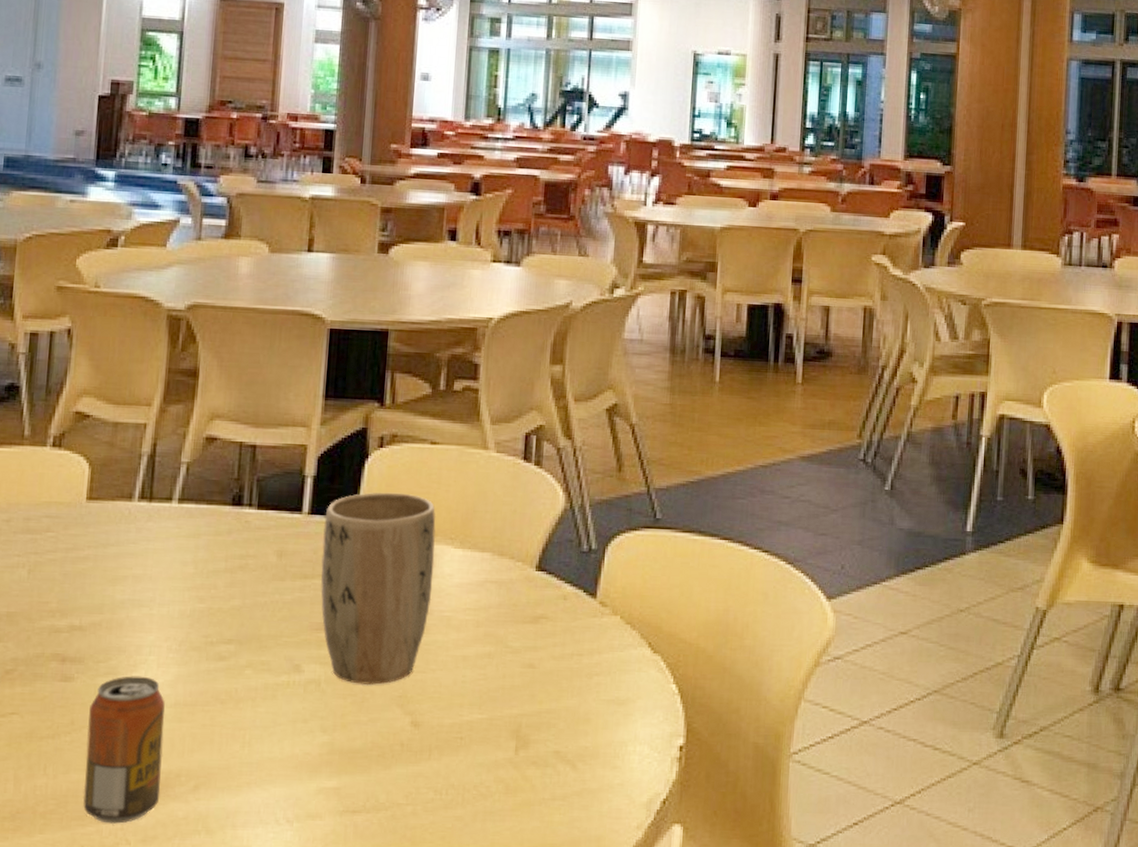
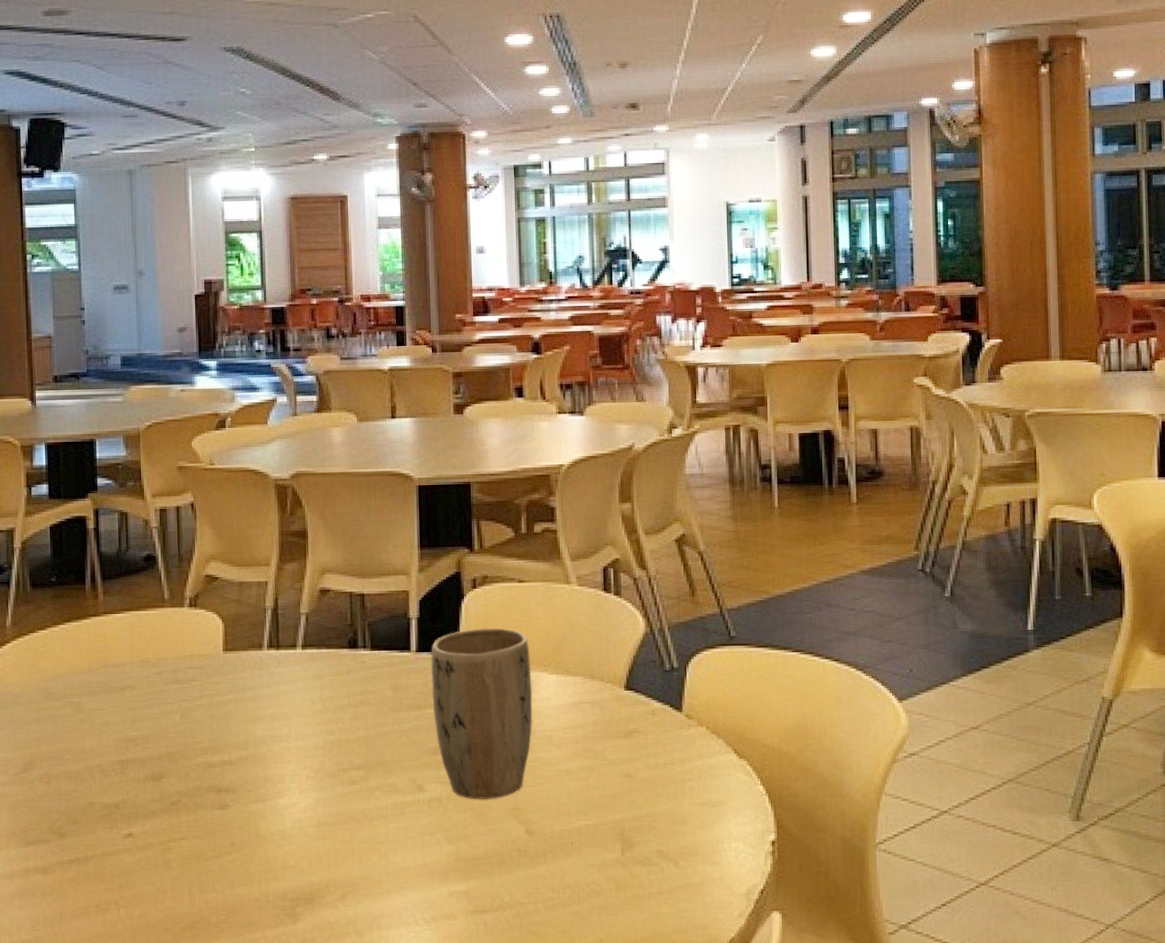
beverage can: present [82,676,165,824] -> none [245,801,314,930]

